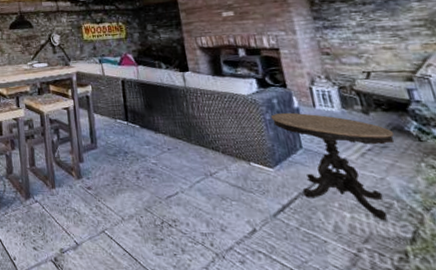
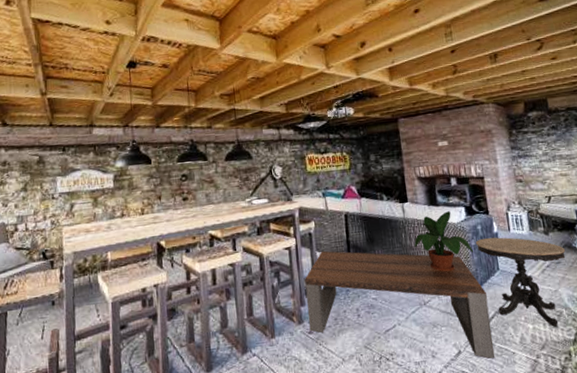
coffee table: none [83,113,301,244] -> present [305,250,496,359]
potted plant: none [197,82,270,144] -> present [414,211,474,271]

